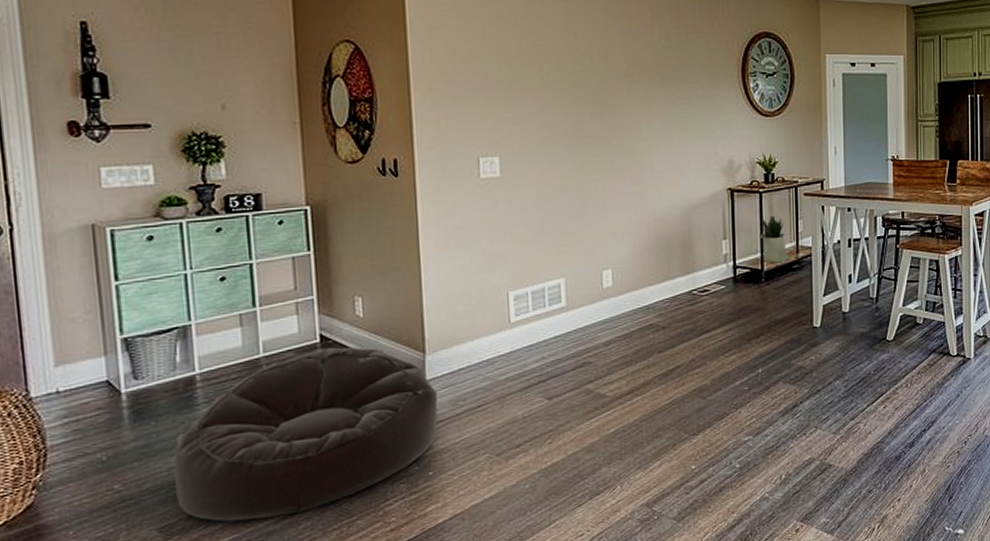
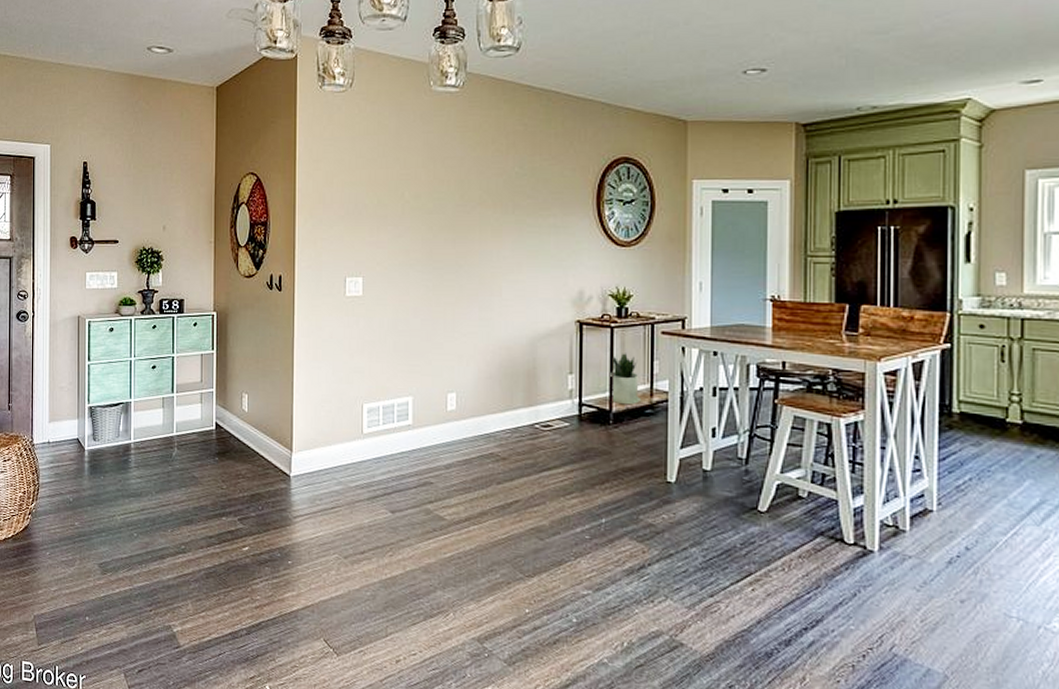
beanbag: present [173,347,438,522] -> none [112,435,300,574]

